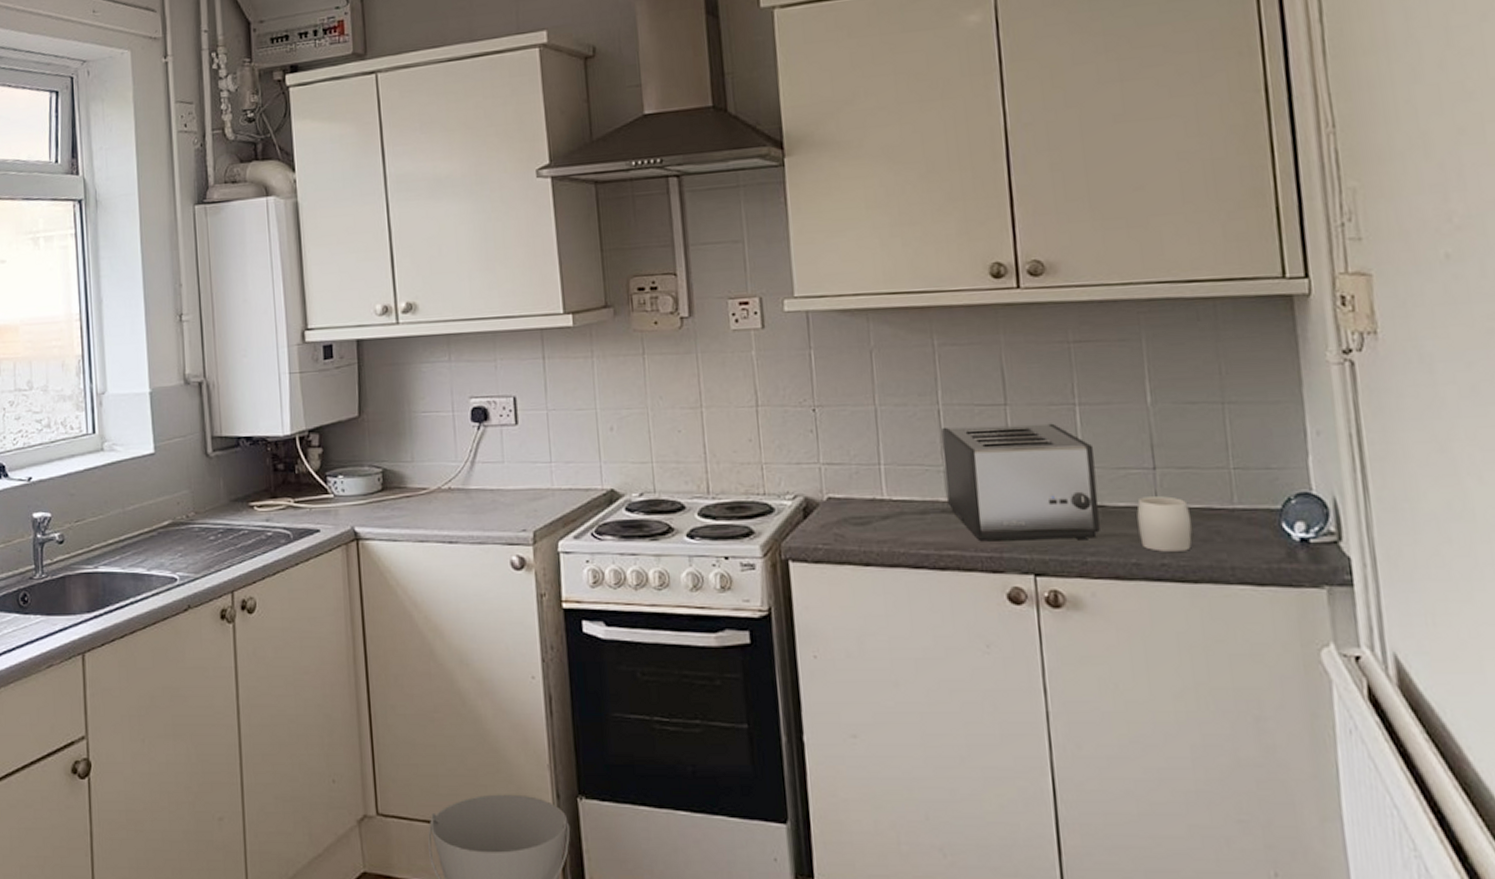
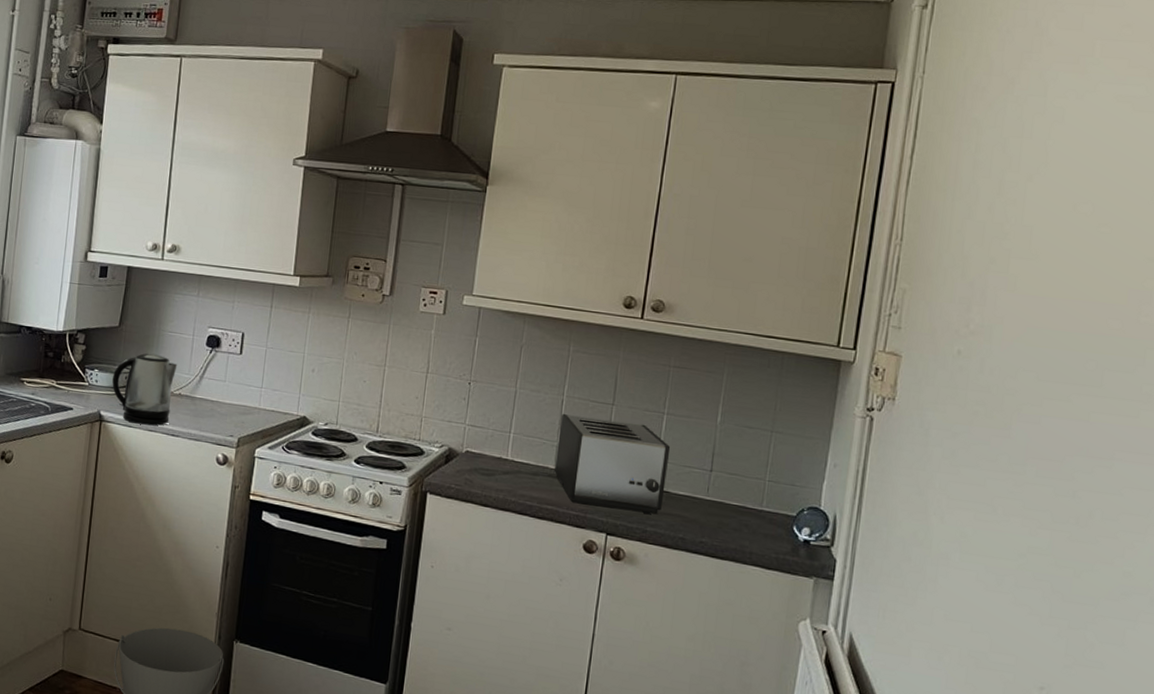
kettle: none [362,442,443,536] -> present [112,353,178,426]
mug: present [1136,496,1192,553] -> none [689,490,730,536]

